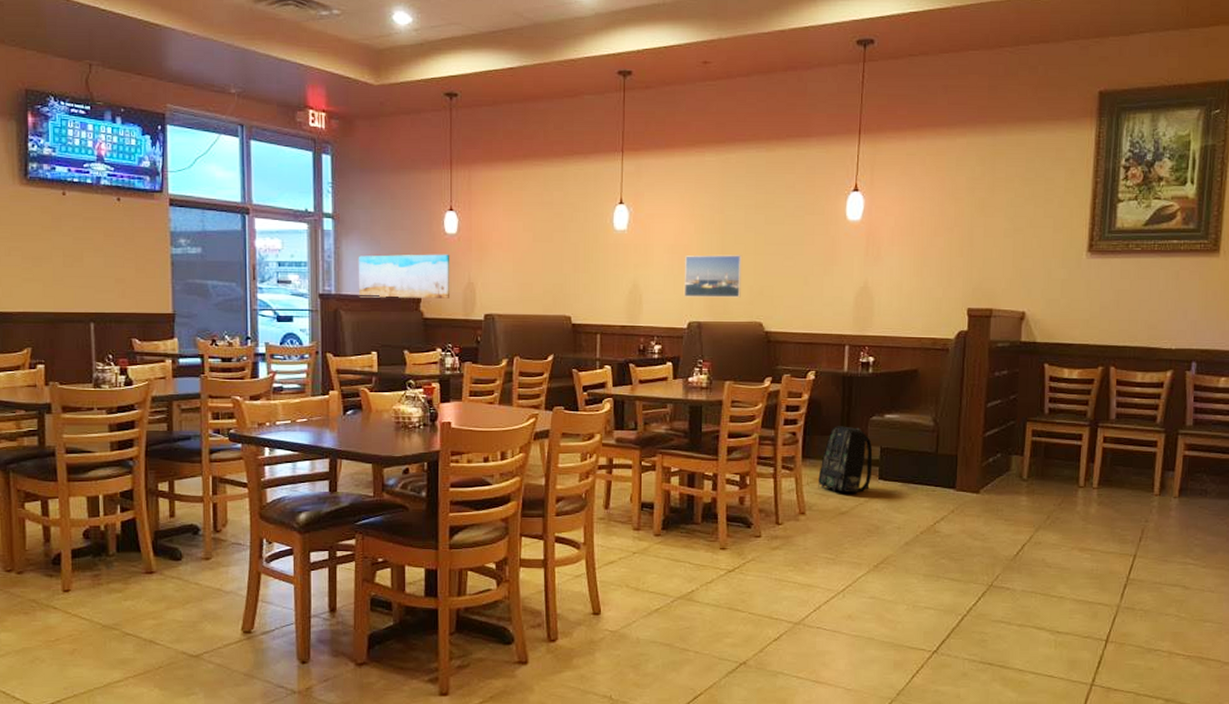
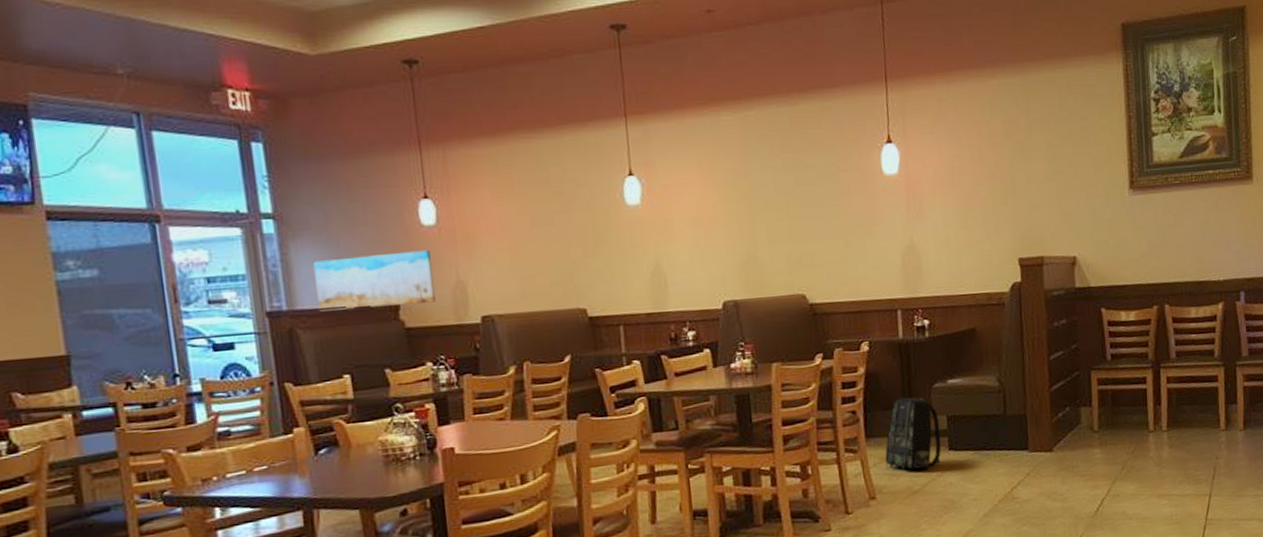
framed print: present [685,255,742,298] -> none [711,222,779,274]

